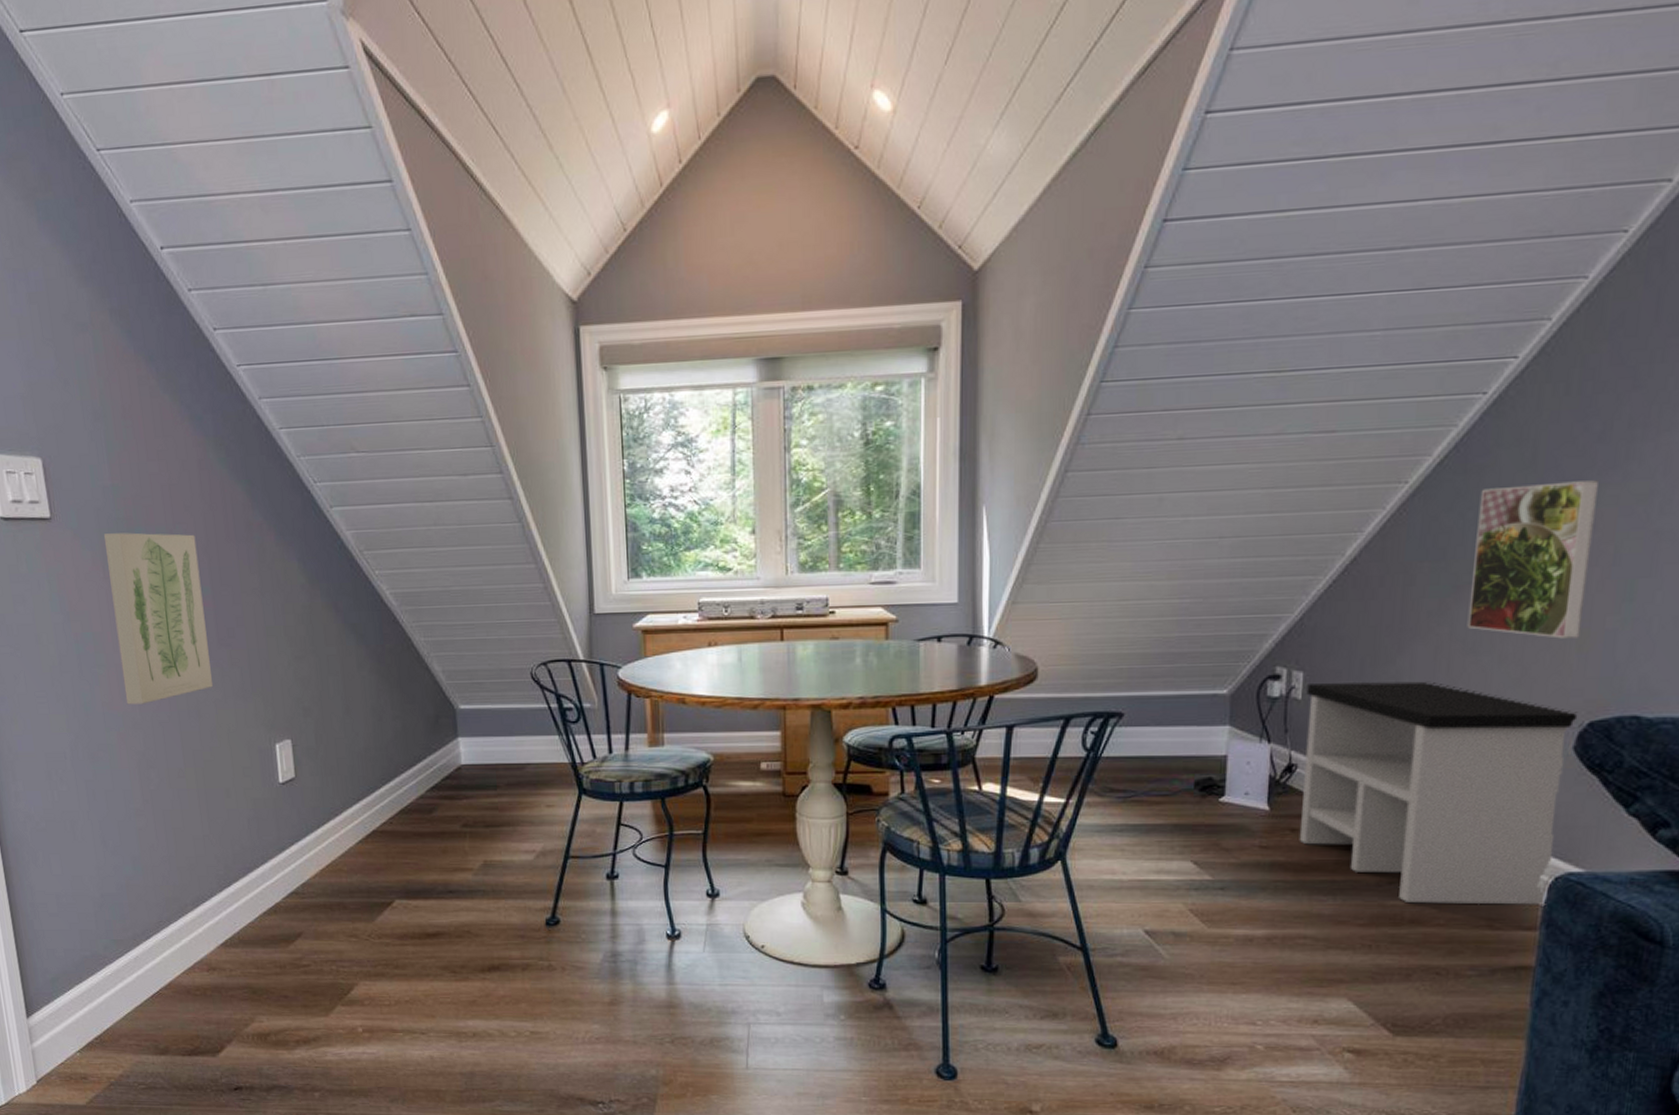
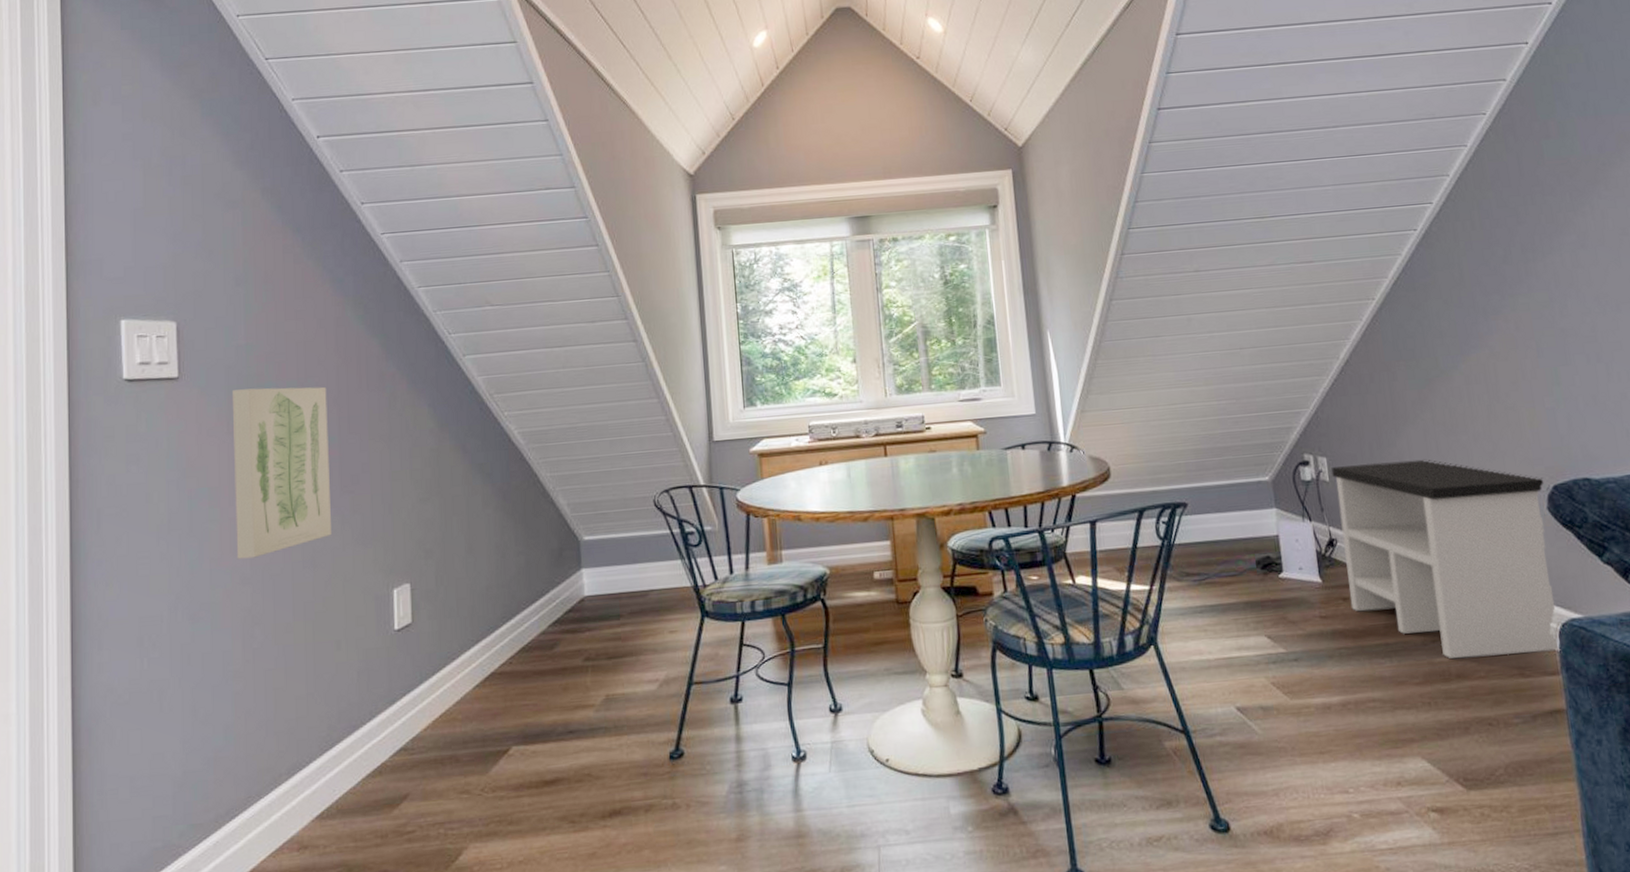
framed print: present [1467,480,1598,639] -> none [1429,292,1529,418]

